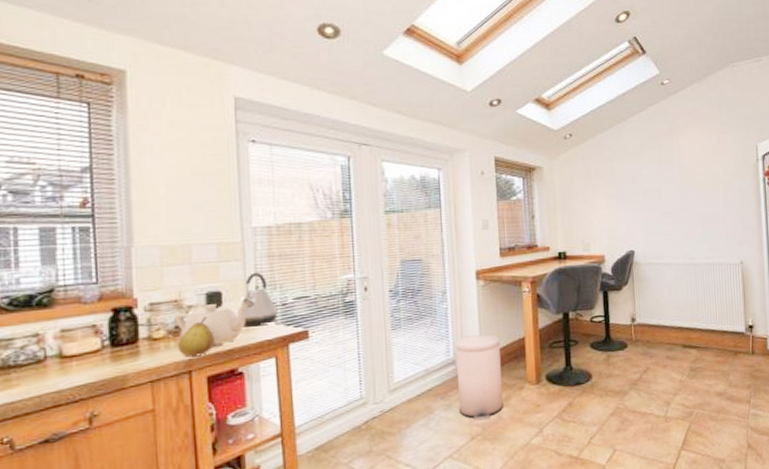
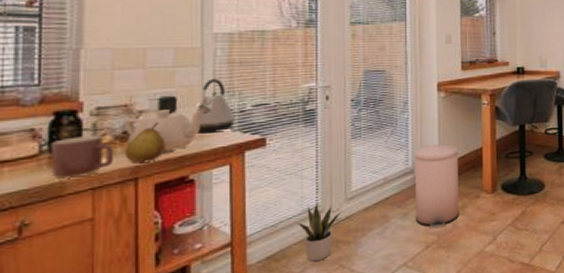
mug: none [111,330,169,373] -> present [49,135,115,180]
potted plant: none [342,394,386,453] -> present [296,202,342,262]

